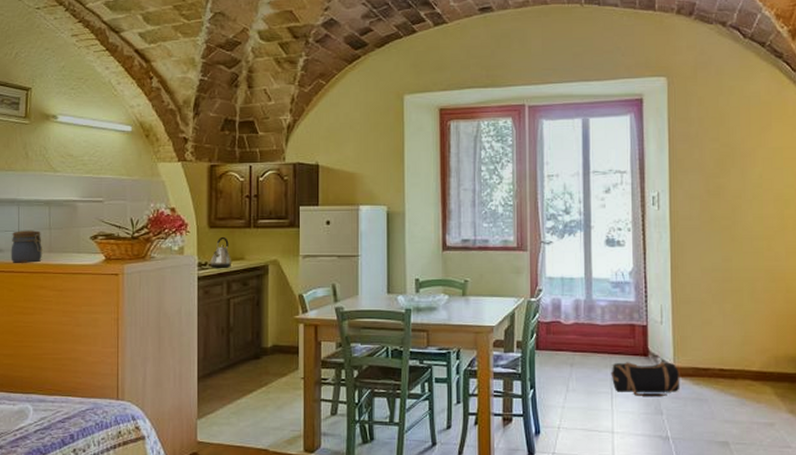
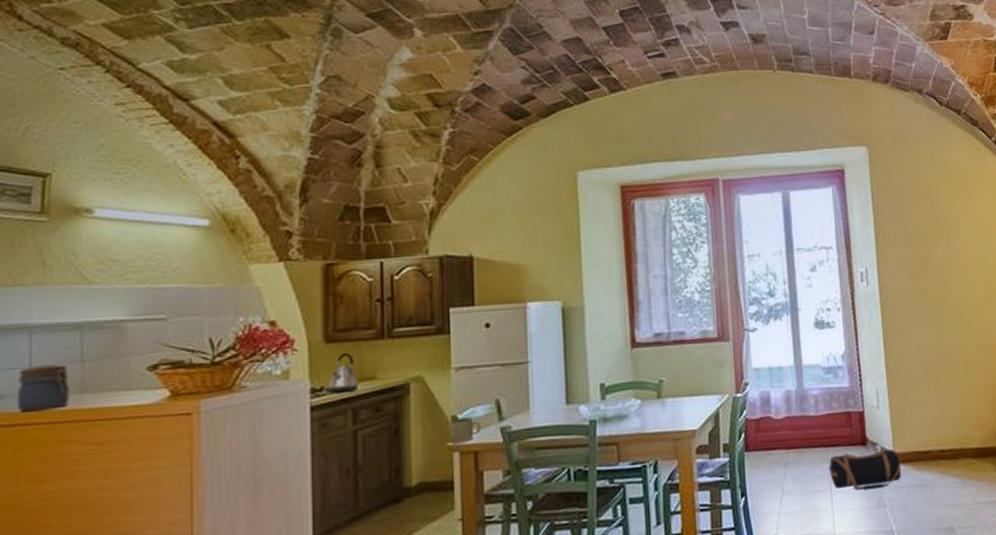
mug: none [296,297,320,317] -> present [449,417,481,444]

